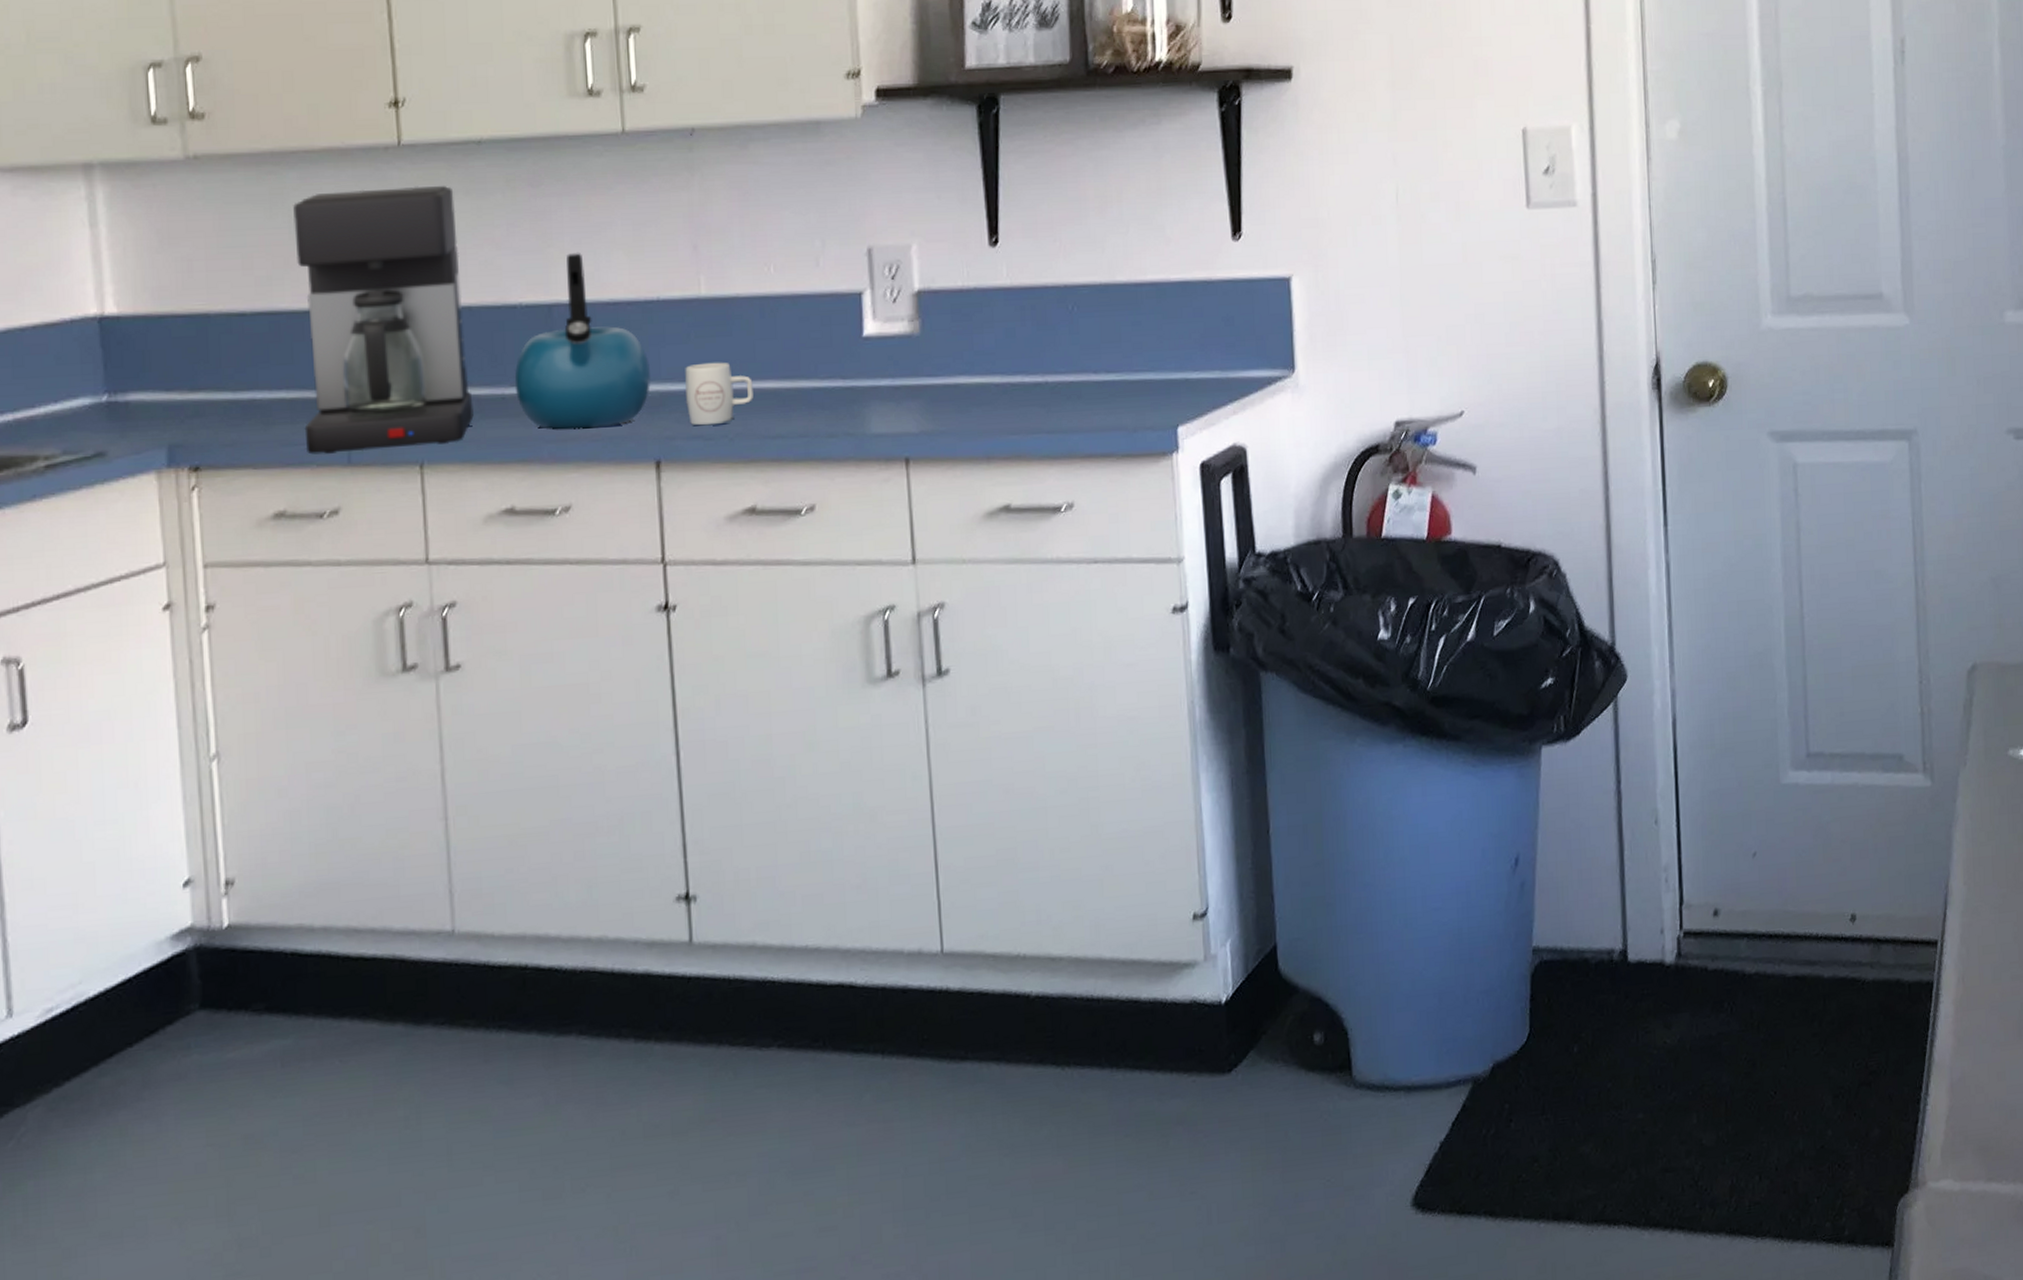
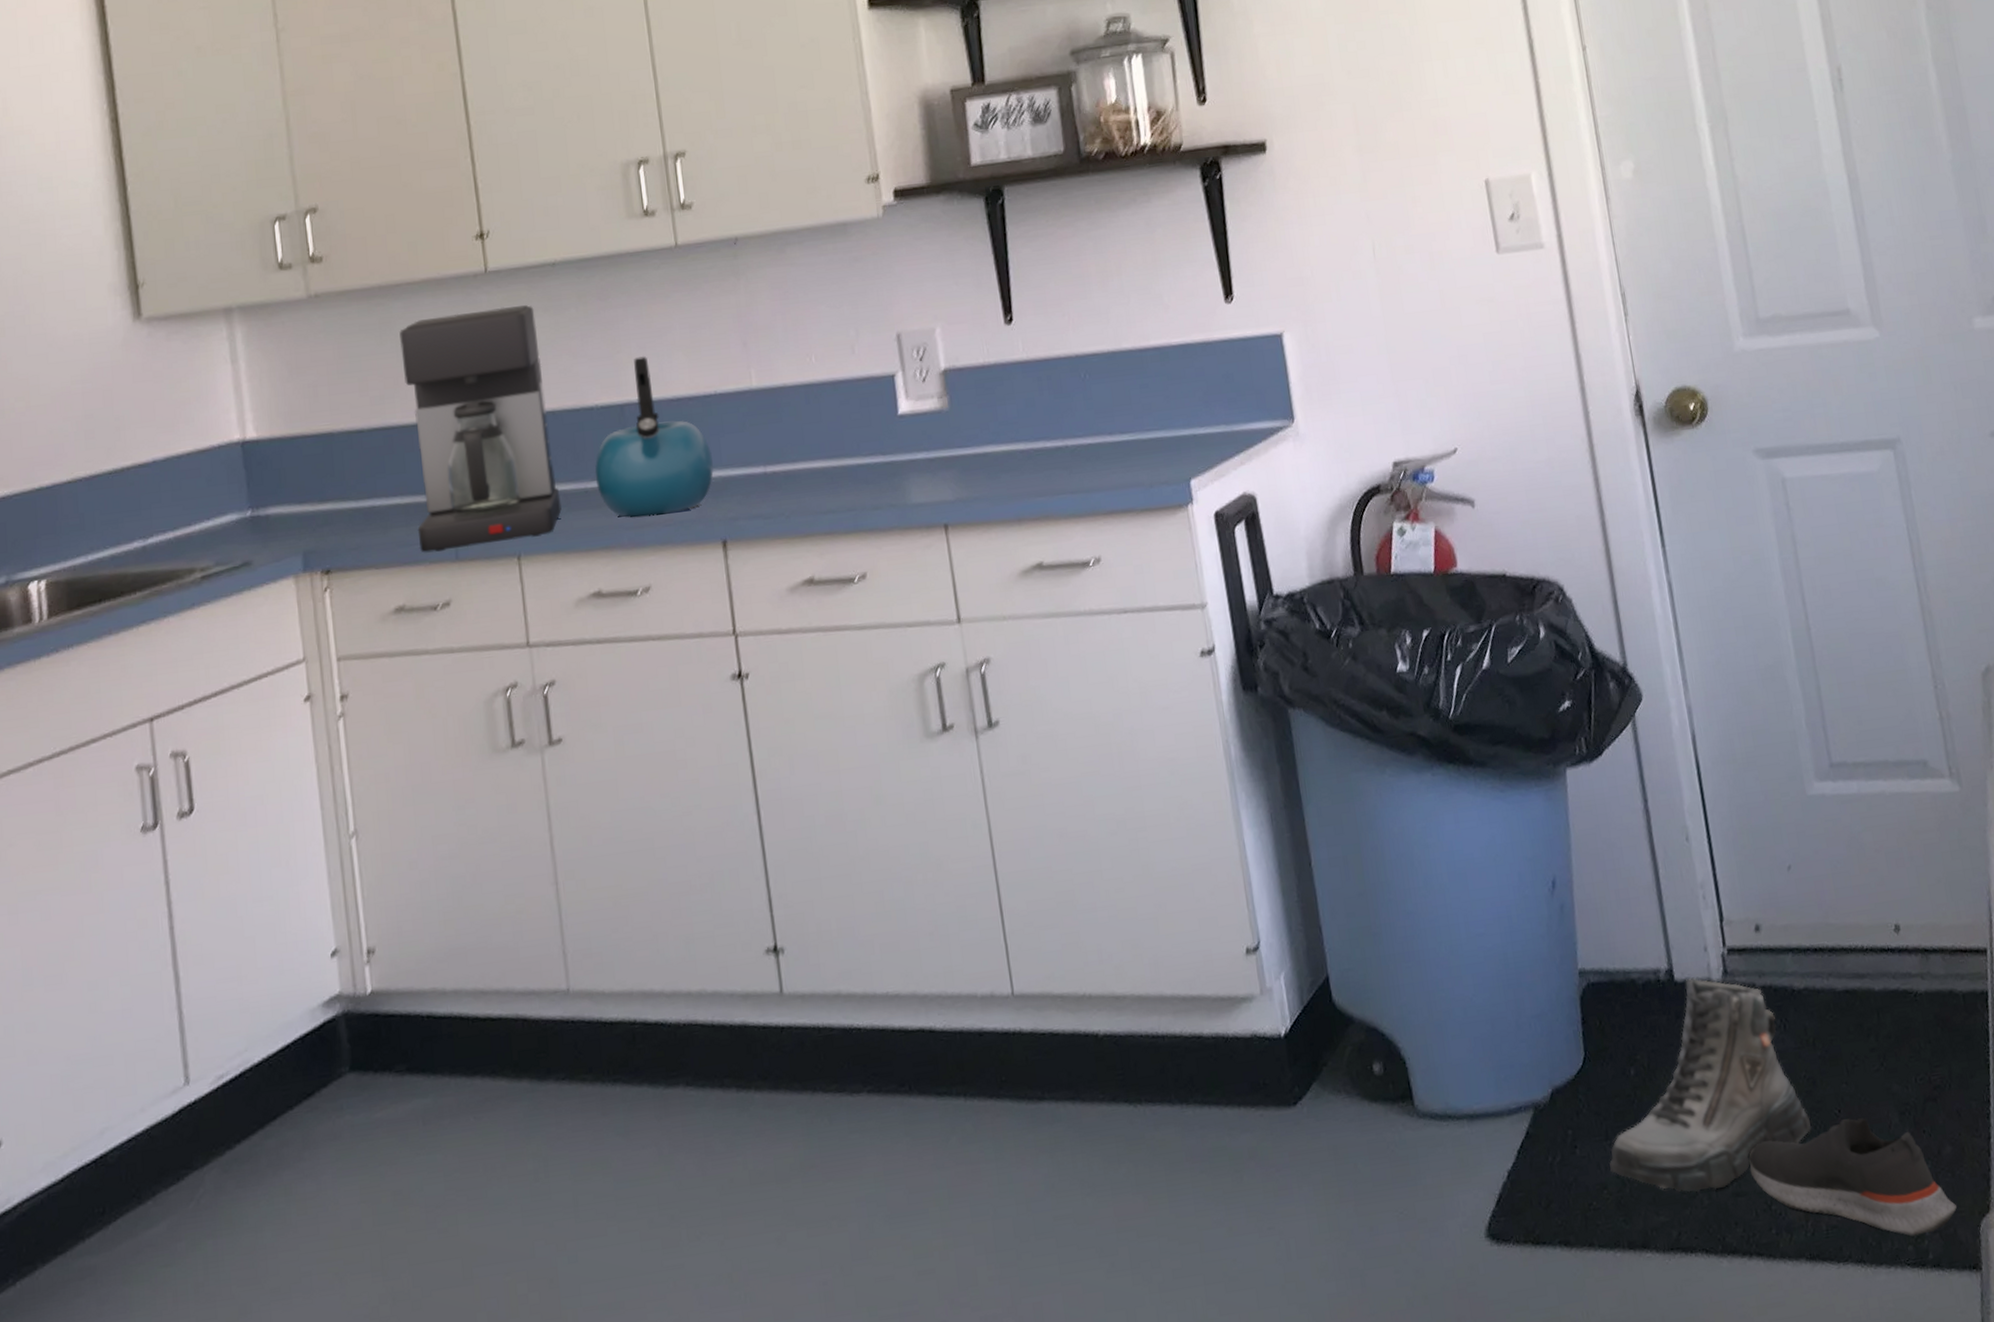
mug: present [685,362,753,426] -> none [743,446,805,507]
boot: none [1543,959,1747,1168] -> present [1609,977,1812,1193]
shoe: none [1681,1100,1877,1213] -> present [1749,1118,1957,1236]

